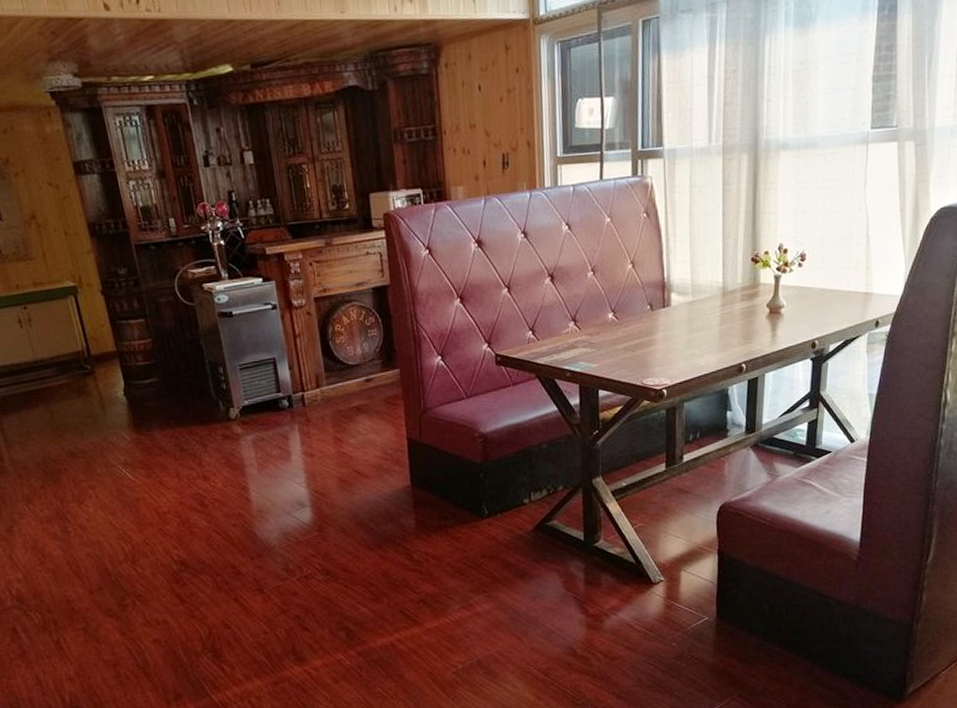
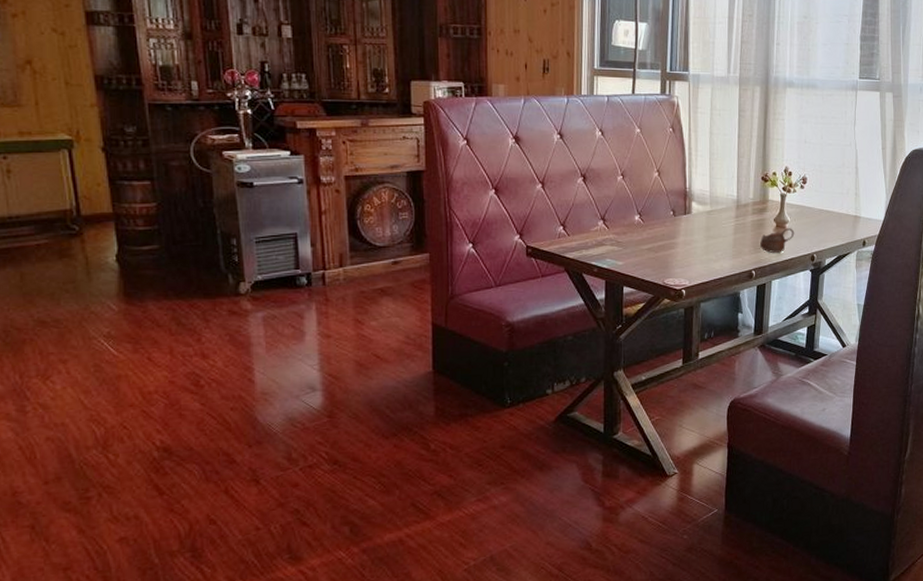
cup: none [750,313,792,343] -> present [759,228,795,253]

